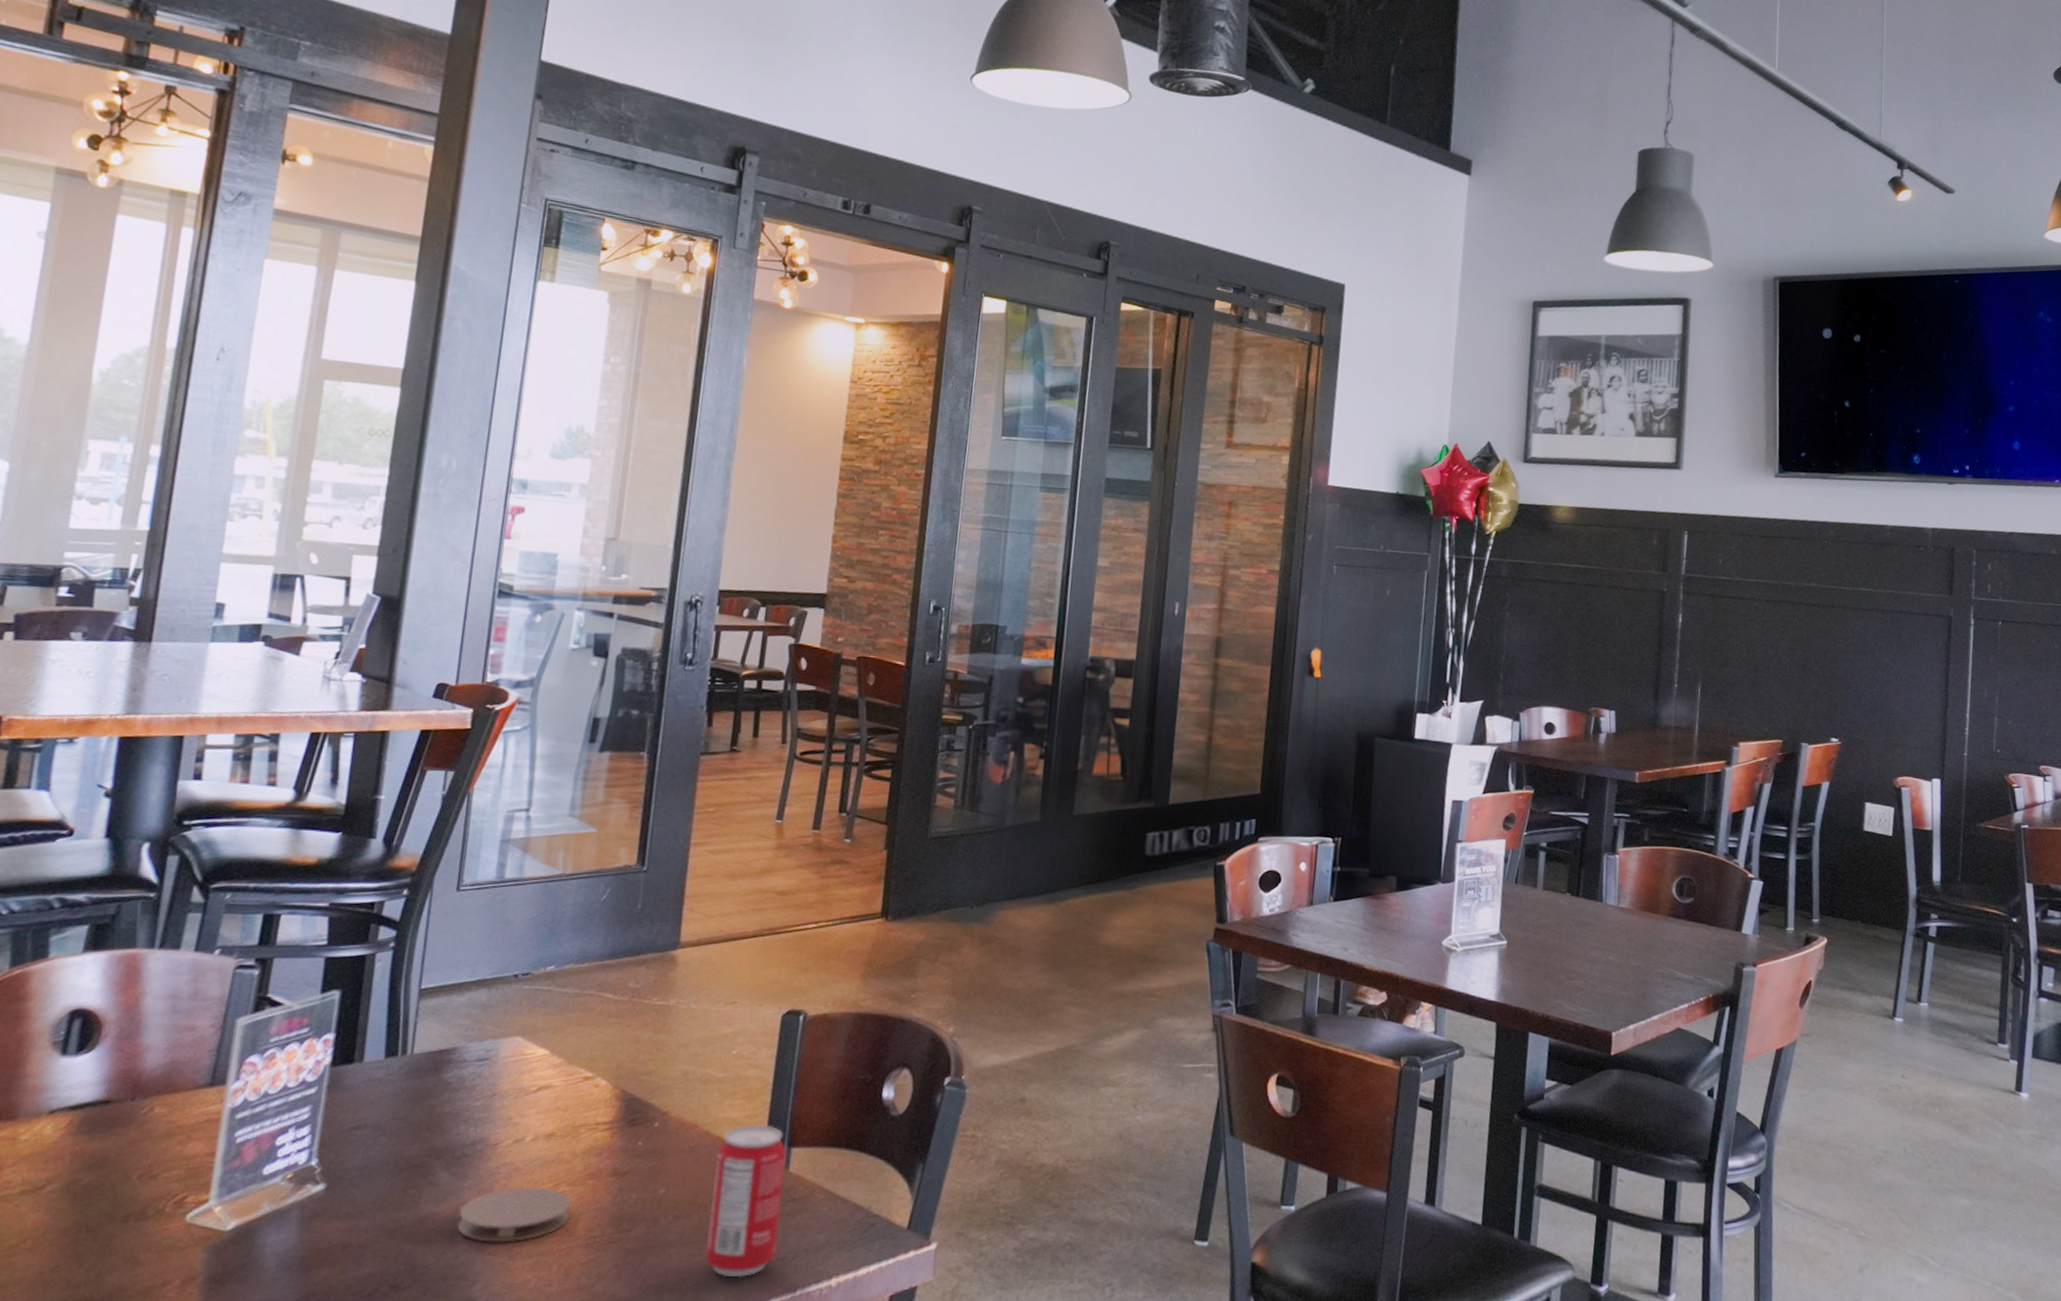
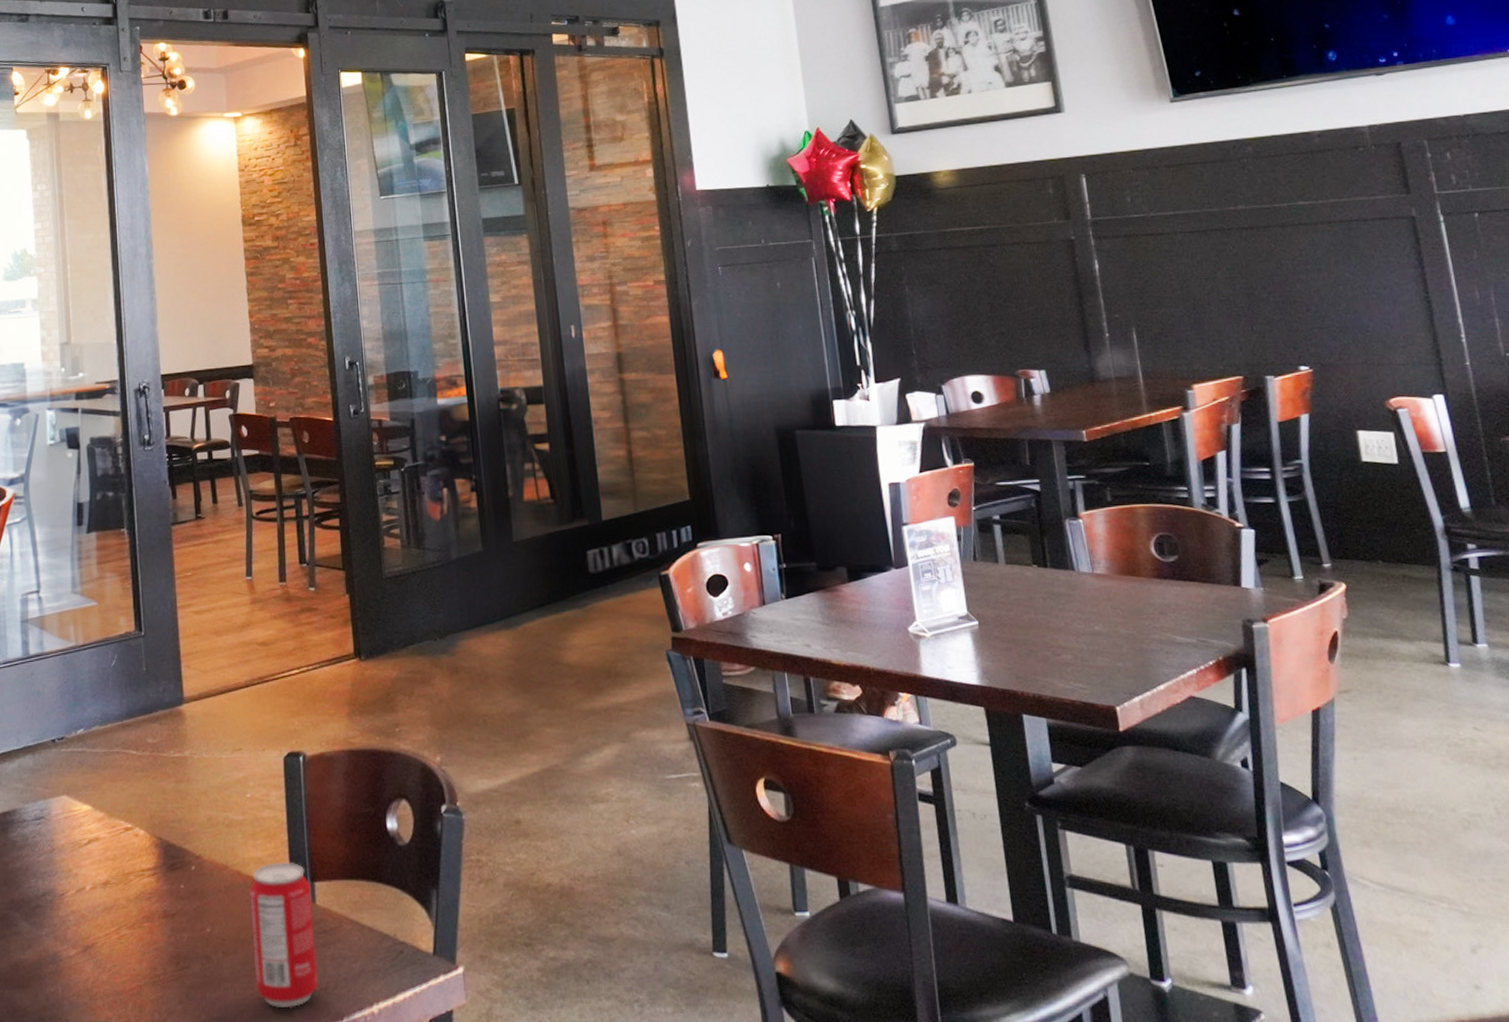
coaster: present [457,1186,571,1243] -> none [42,931,134,985]

